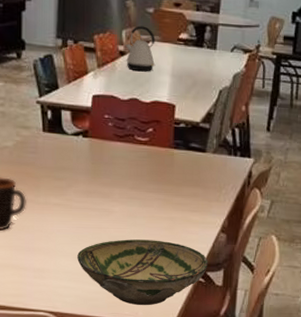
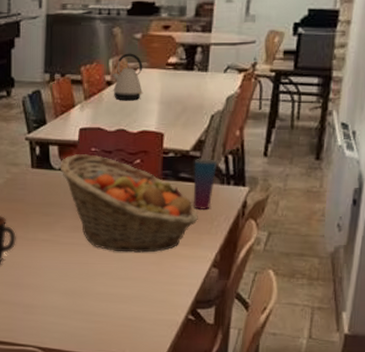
fruit basket: none [72,120,208,218] -> present [60,154,198,253]
bowl: present [77,239,209,306] -> none [65,275,199,343]
cup: none [202,129,225,179] -> present [193,158,217,211]

